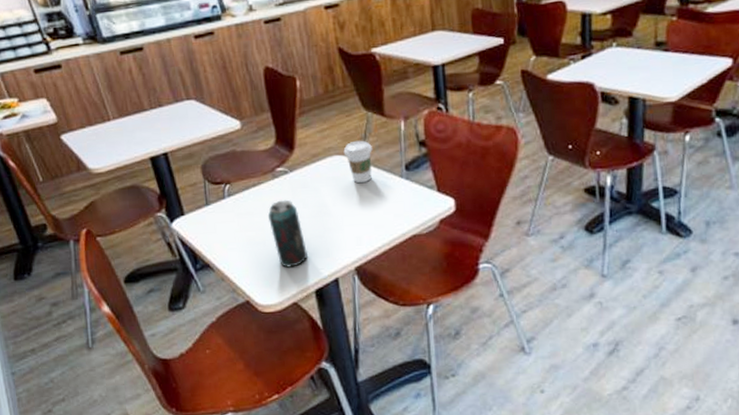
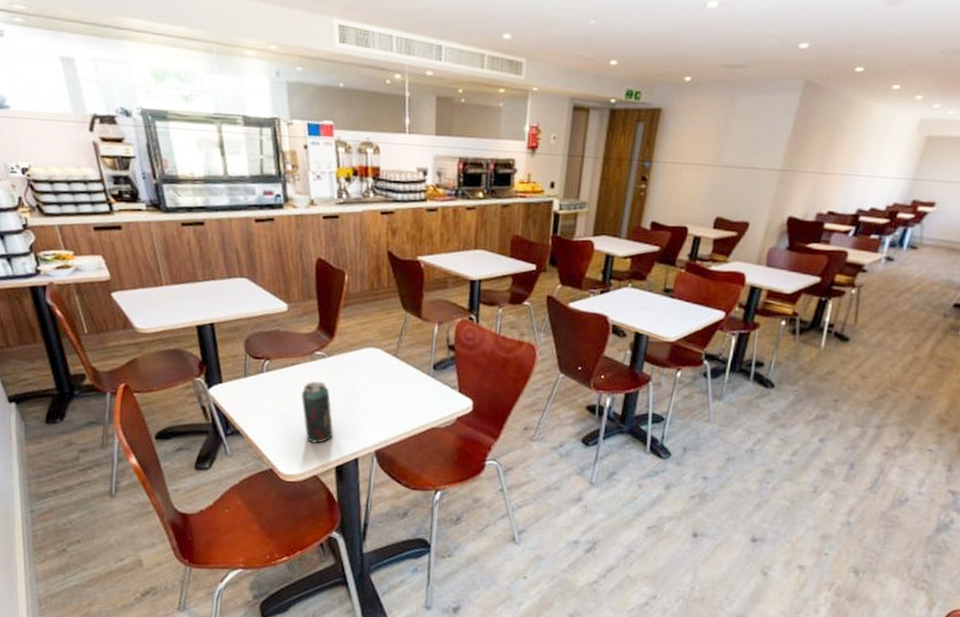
coffee cup: present [343,140,372,184] -> none [379,336,406,376]

